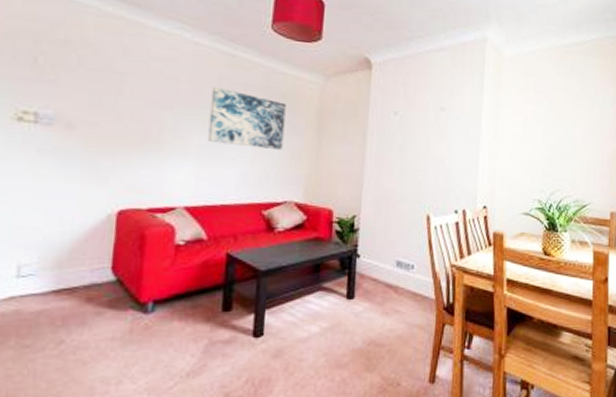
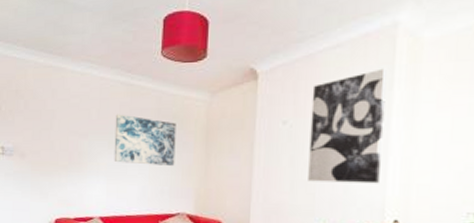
wall art: none [415,74,479,174] -> present [308,68,387,184]

